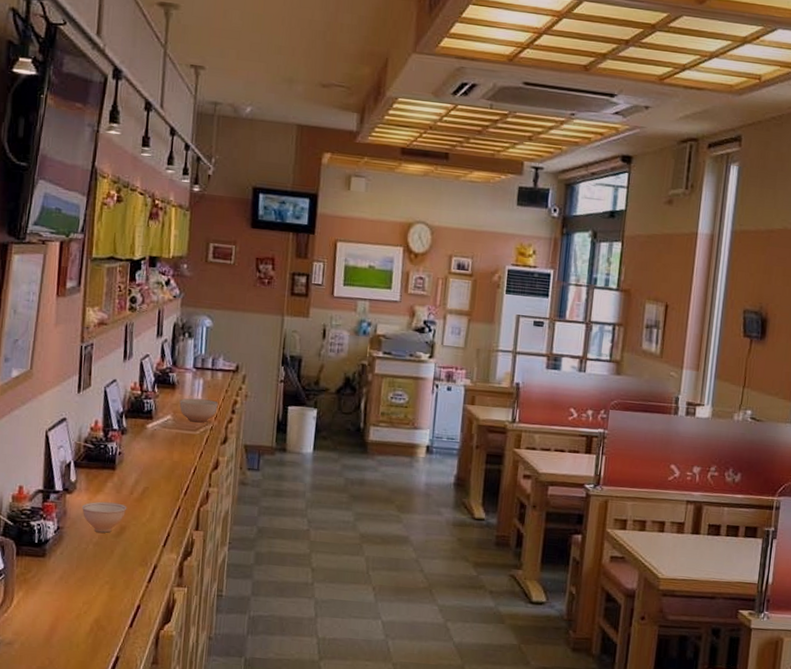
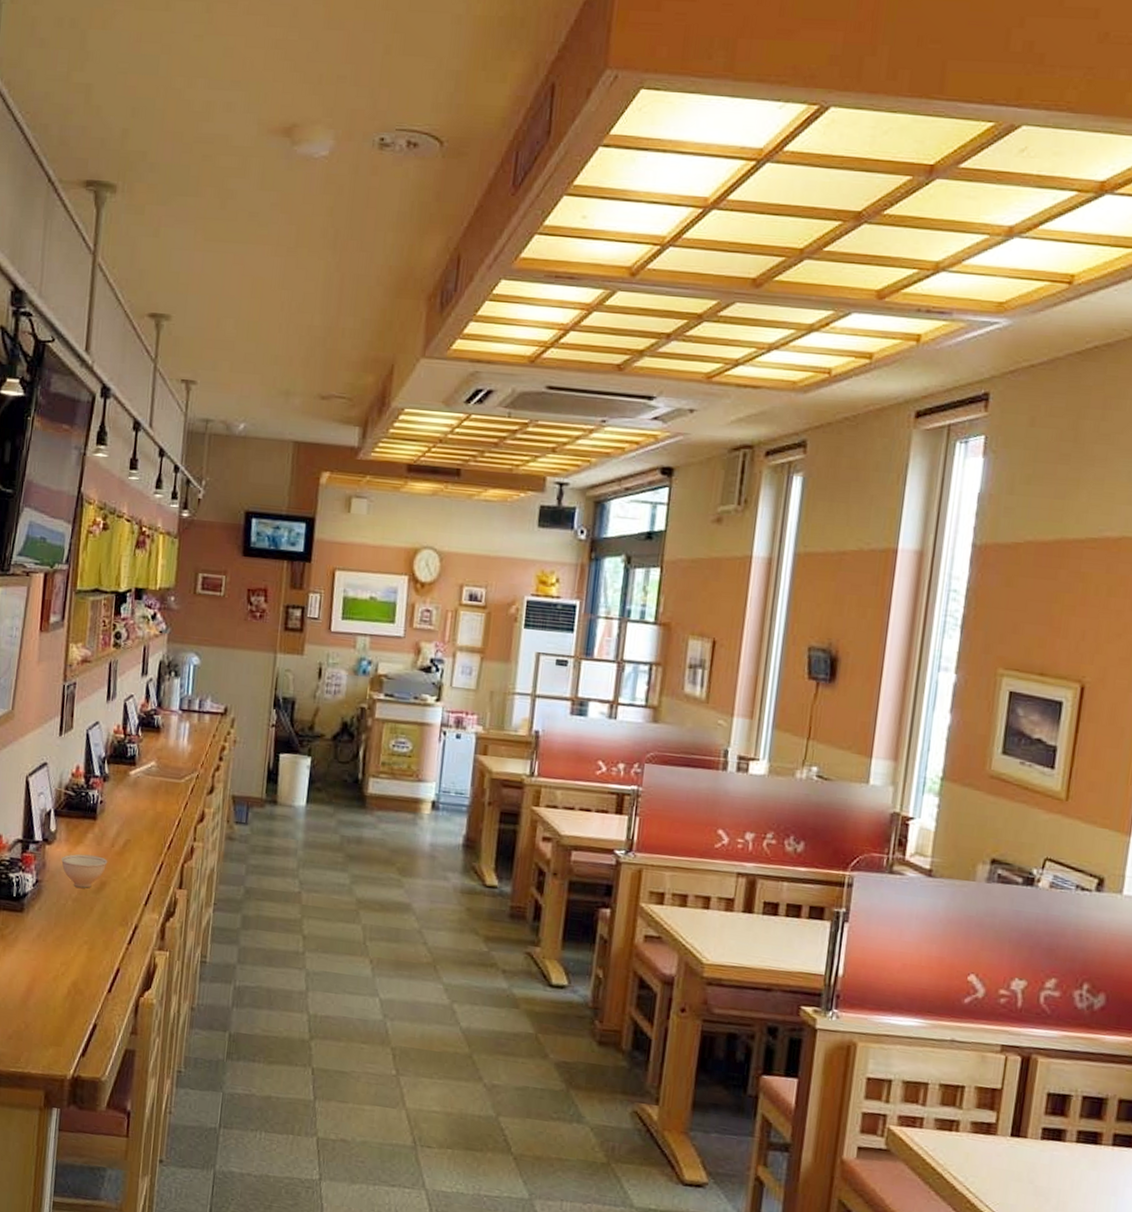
bowl: present [179,398,218,422] -> none [164,743,205,770]

